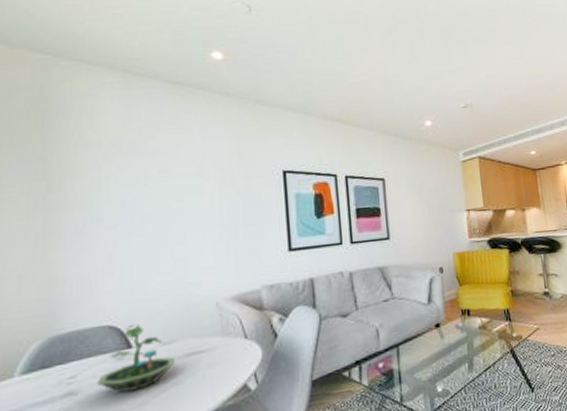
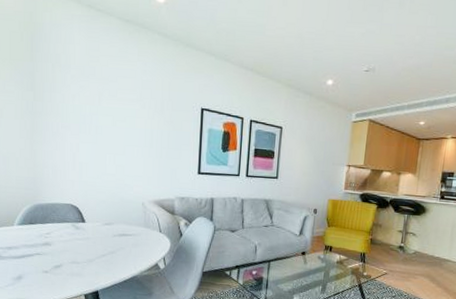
terrarium: present [96,324,174,393] -> none [62,206,112,252]

